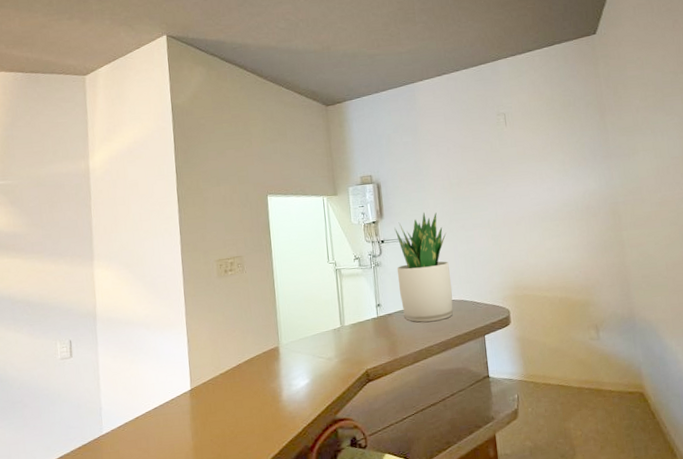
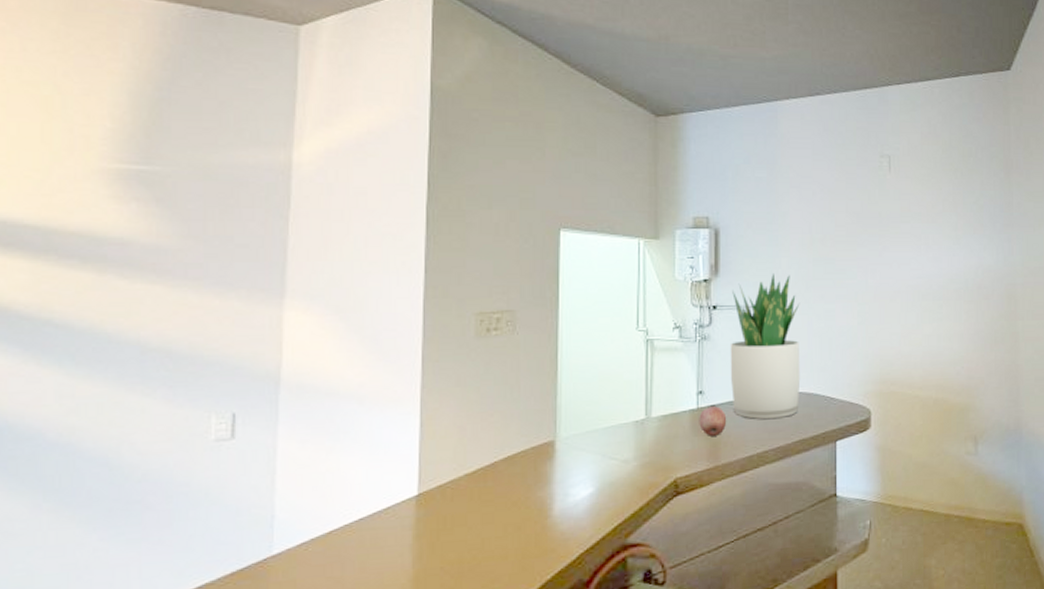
fruit: none [379,314,400,337] -> present [699,406,727,436]

